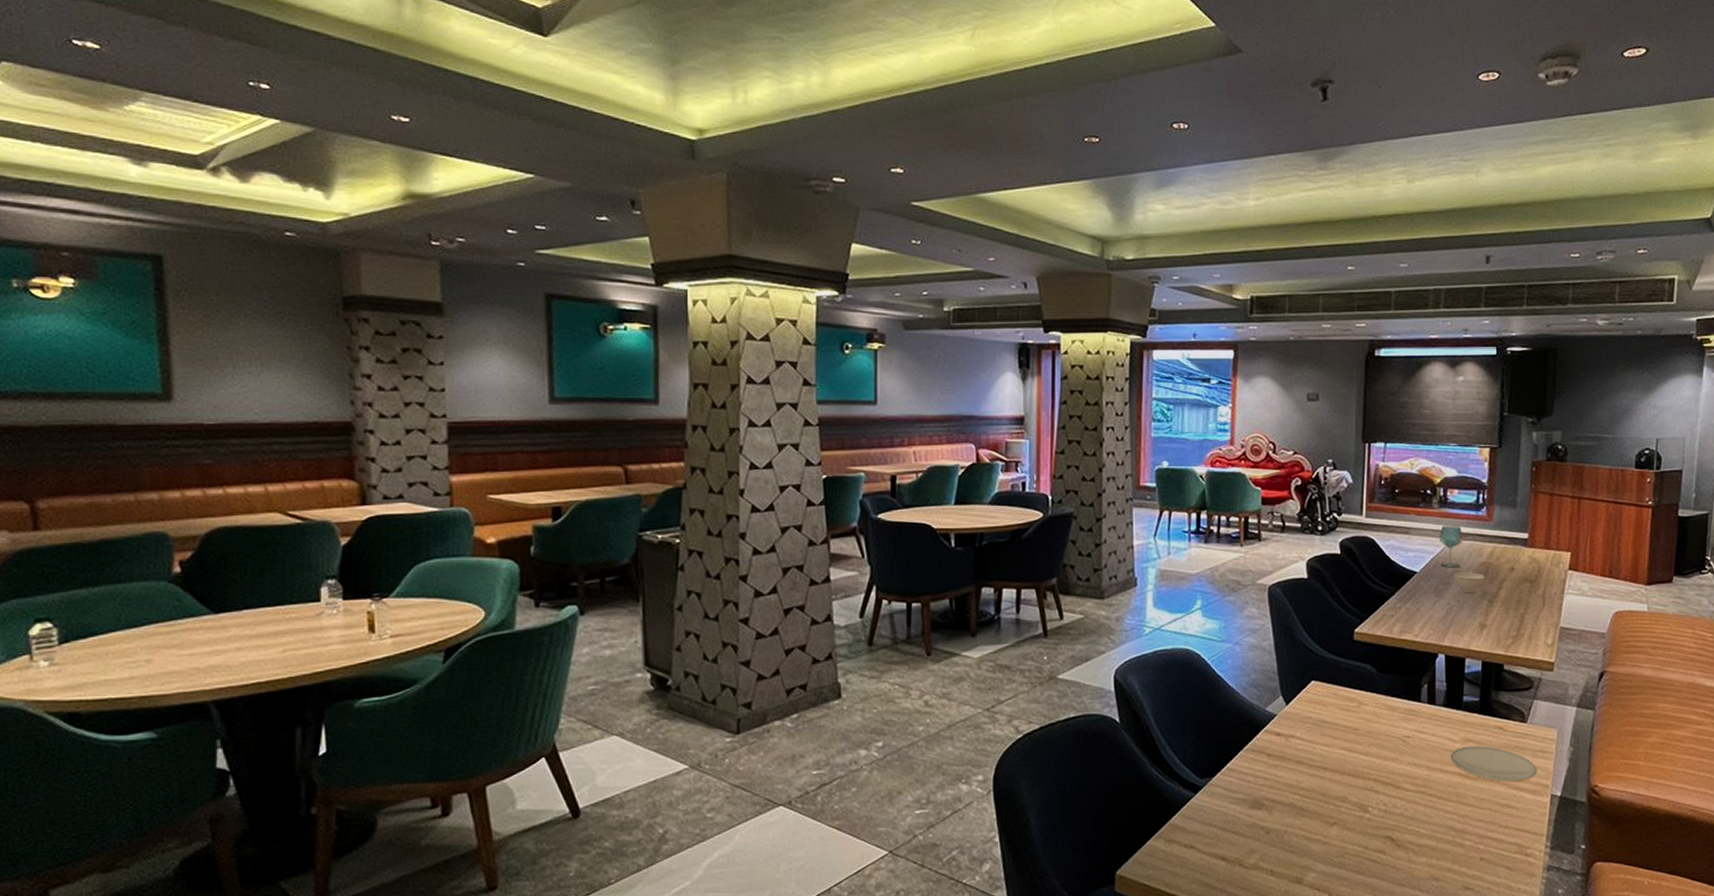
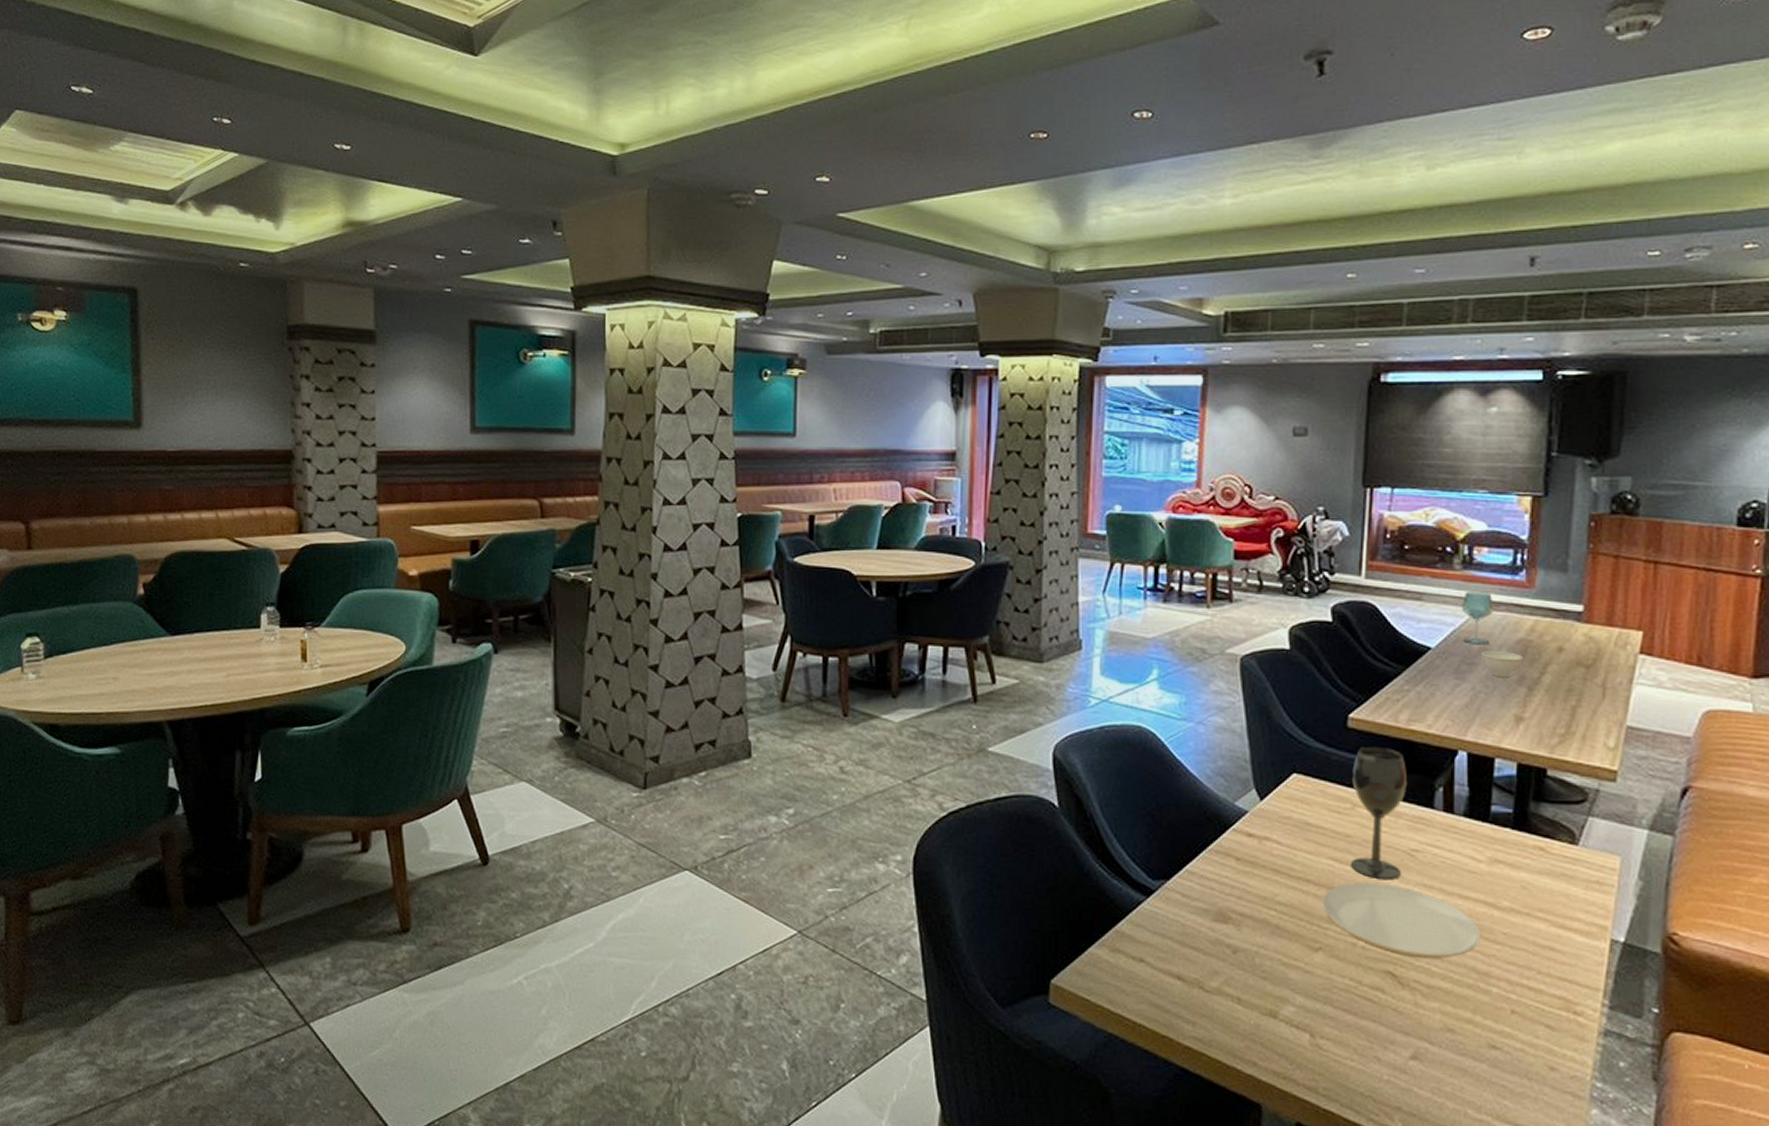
plate: none [1336,765,1457,824] -> present [1322,882,1480,959]
wine glass: none [1358,654,1401,762] -> present [1351,746,1408,879]
plate: present [1450,746,1538,782] -> none [1473,868,1592,919]

